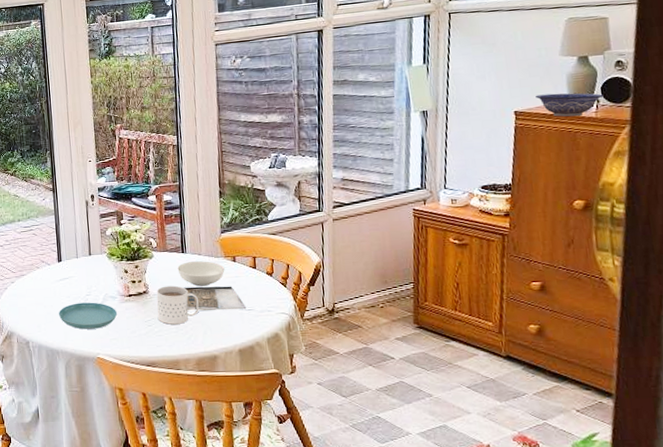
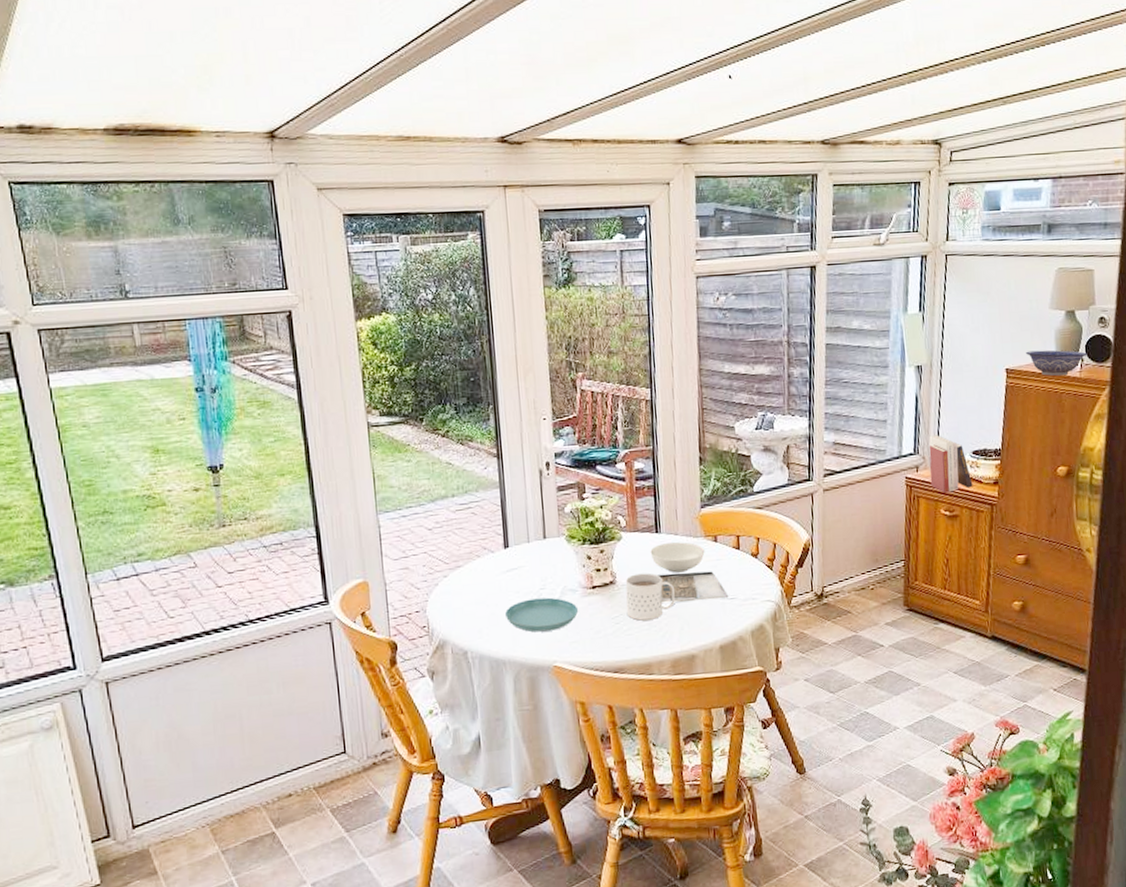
books: none [436,172,483,224] -> present [929,435,973,493]

